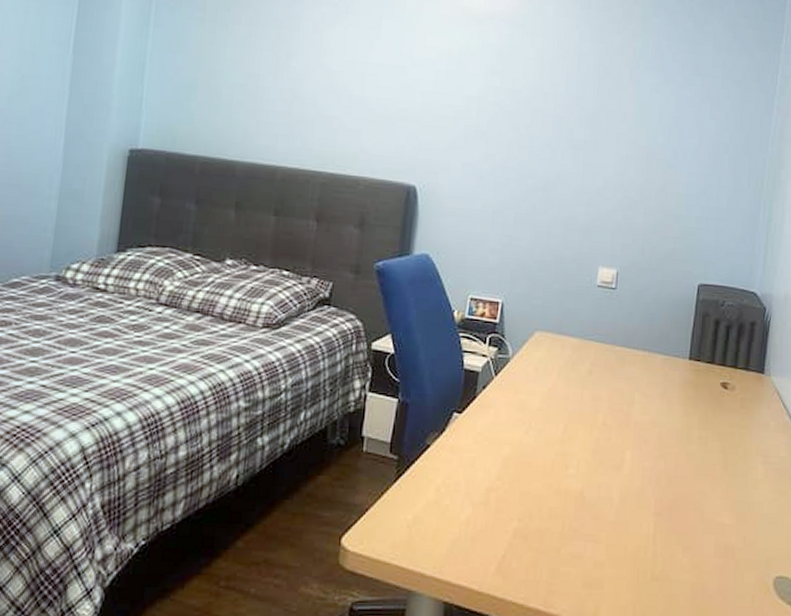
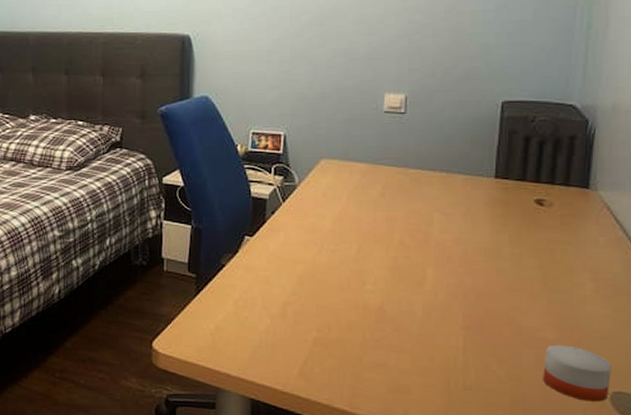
candle: none [720,530,775,587] -> present [543,344,611,402]

